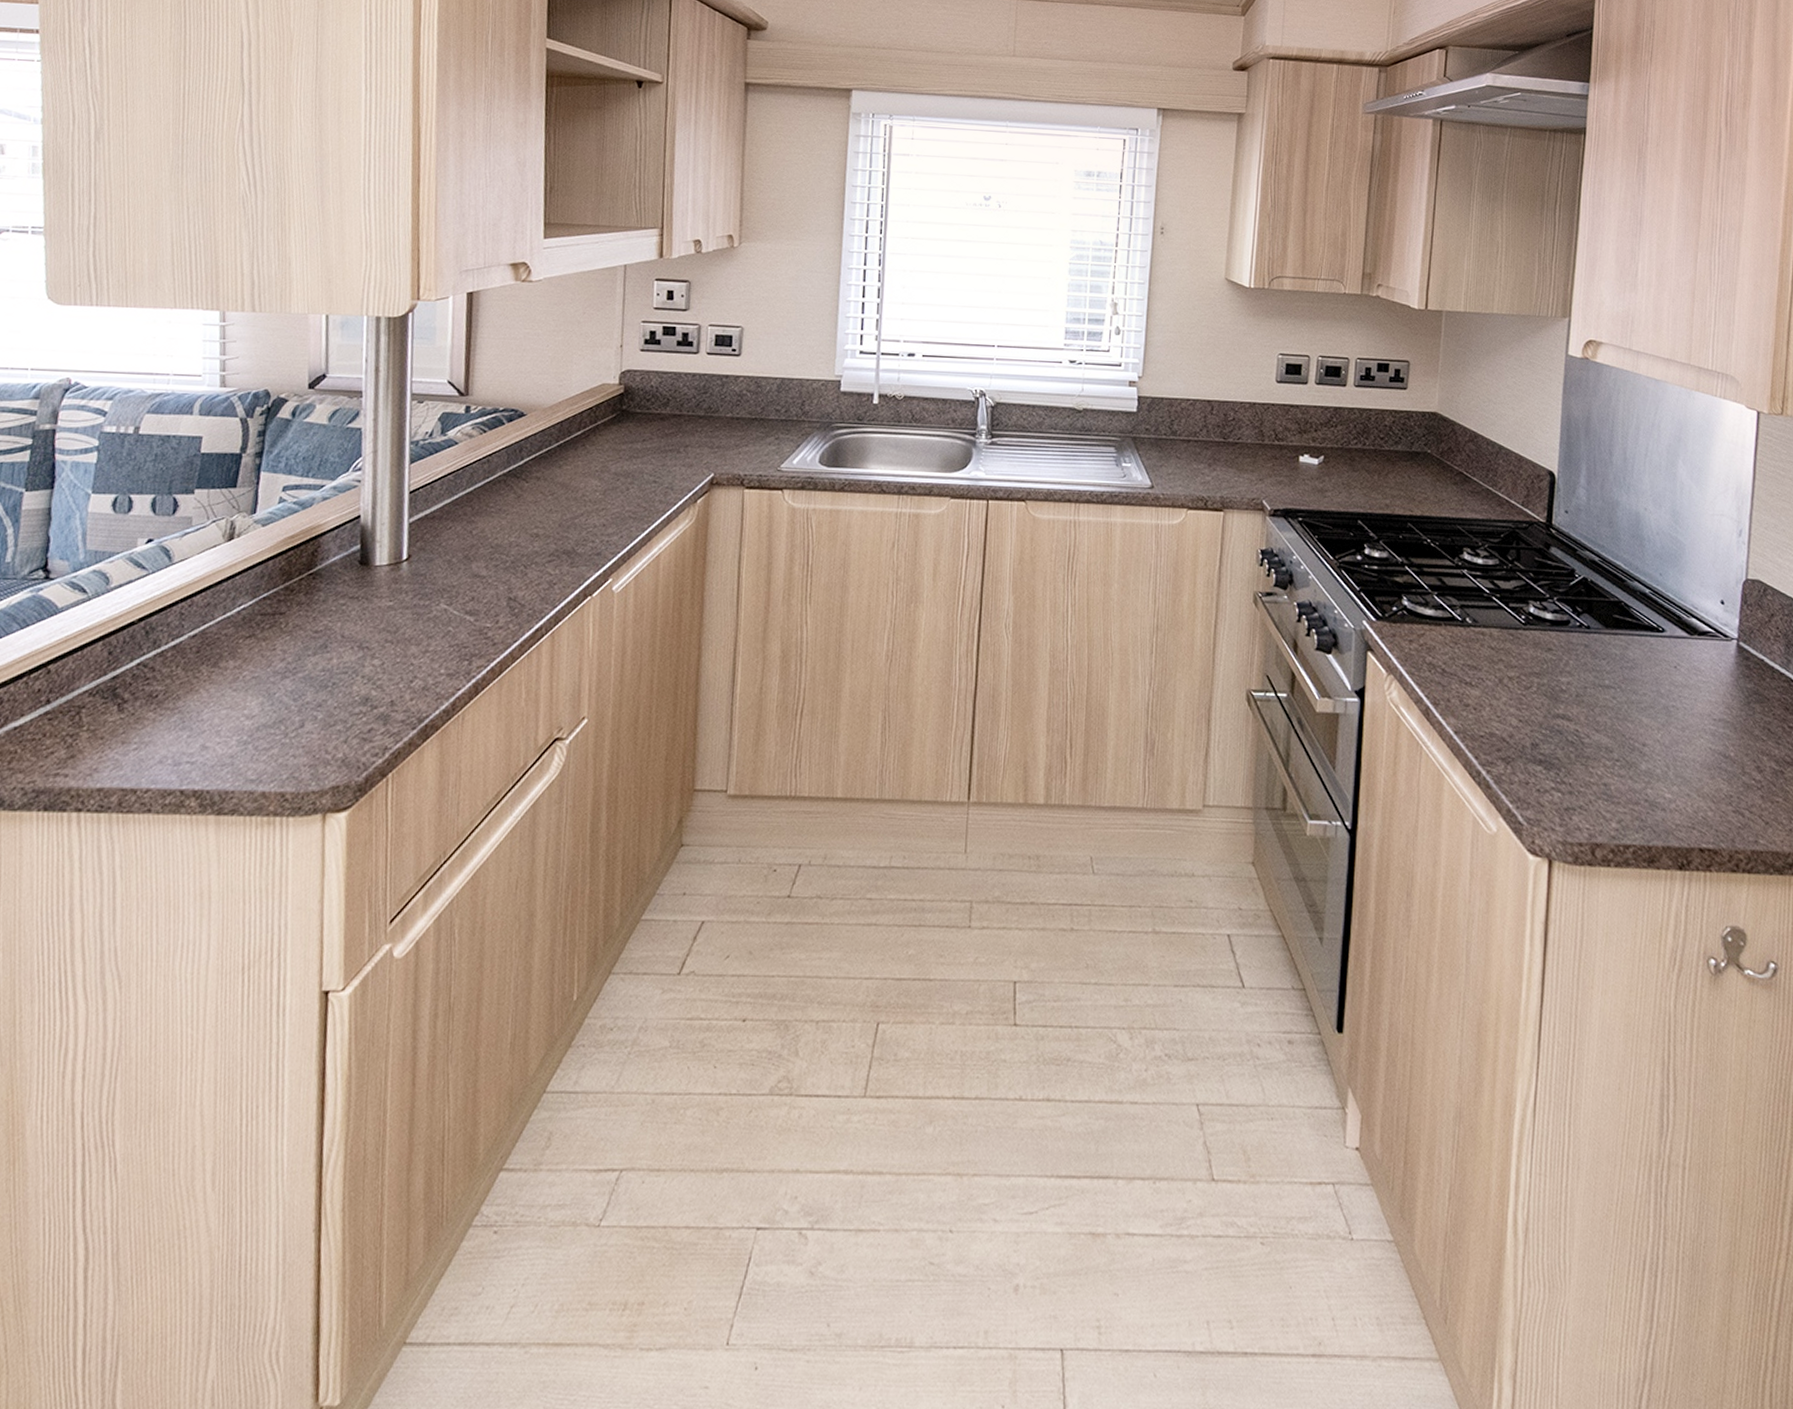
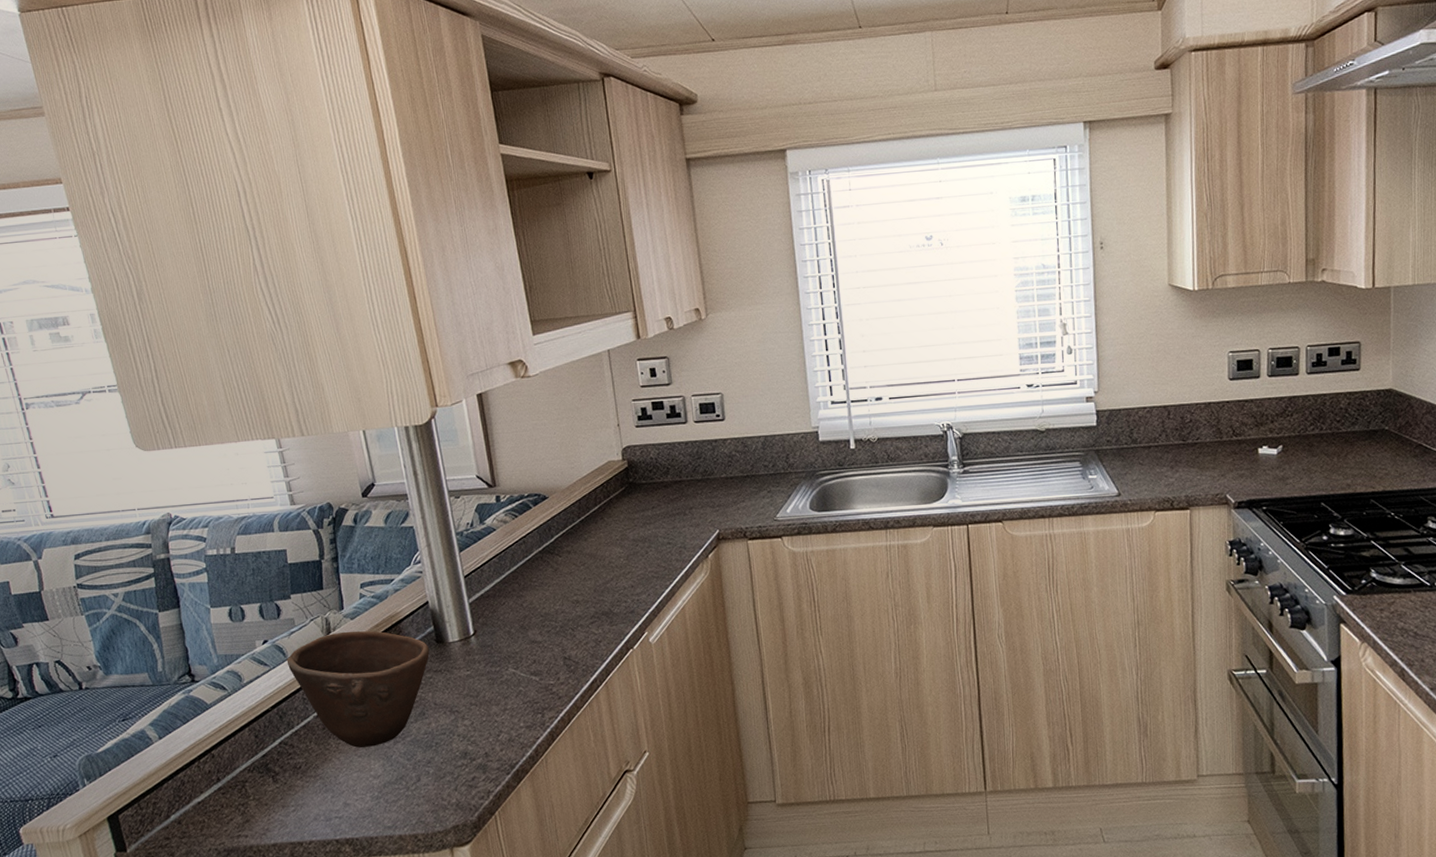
bowl: none [171,539,350,680] -> present [286,630,430,748]

